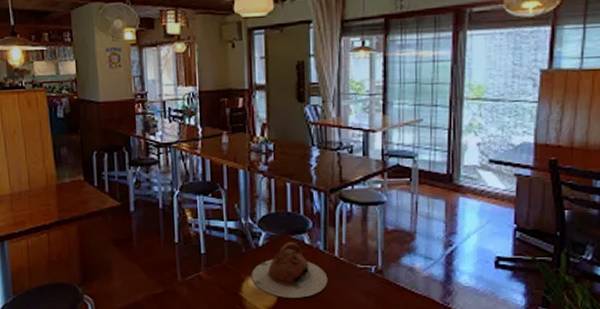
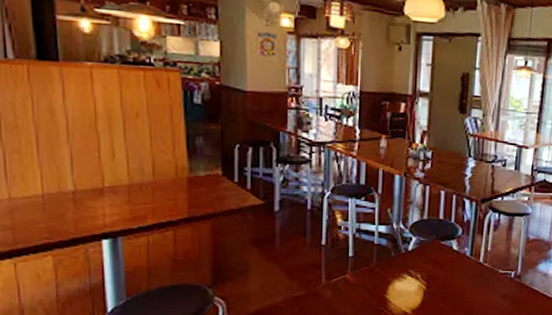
teapot: present [252,241,328,298] -> none [399,246,471,300]

